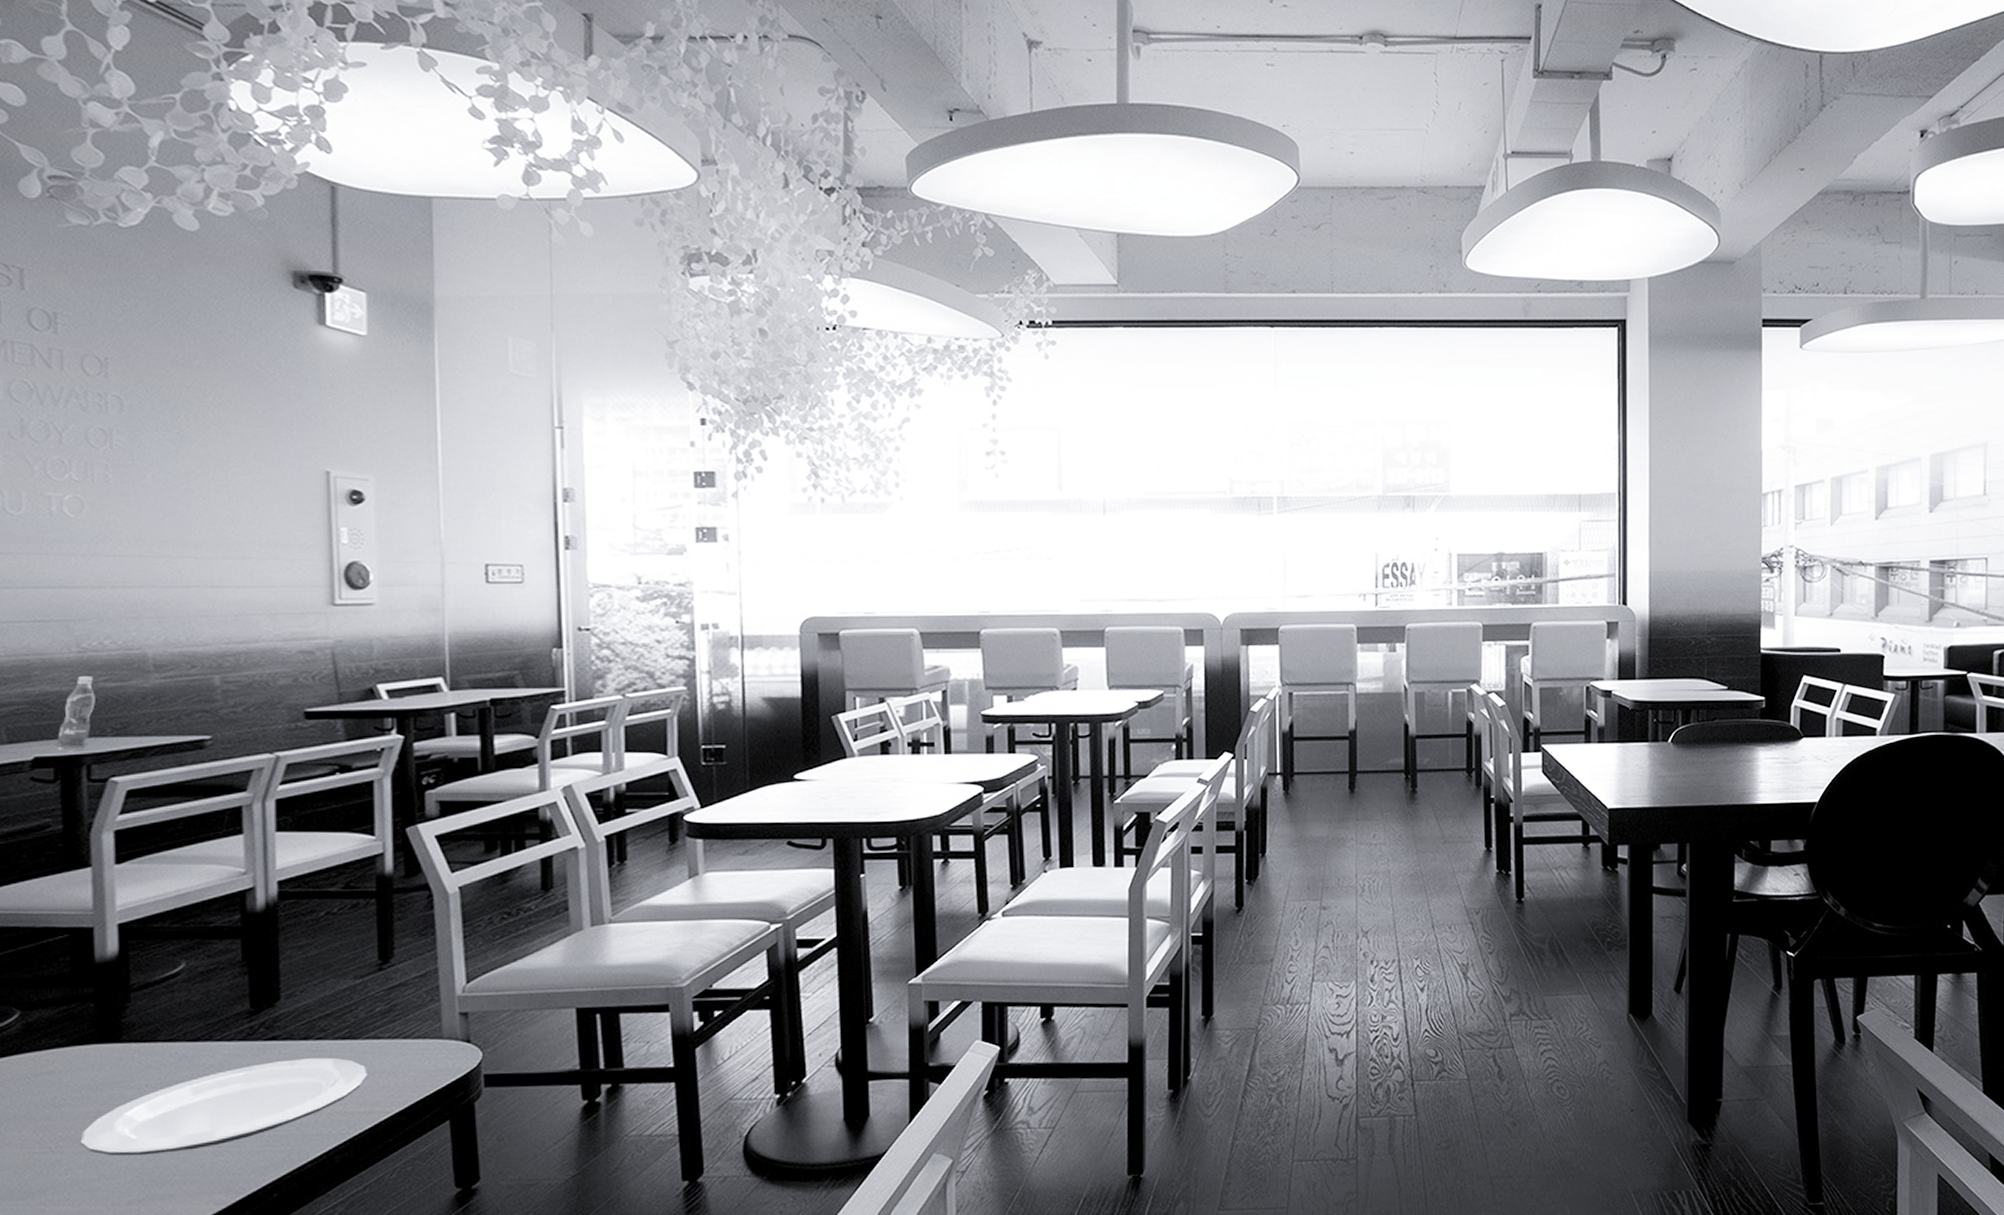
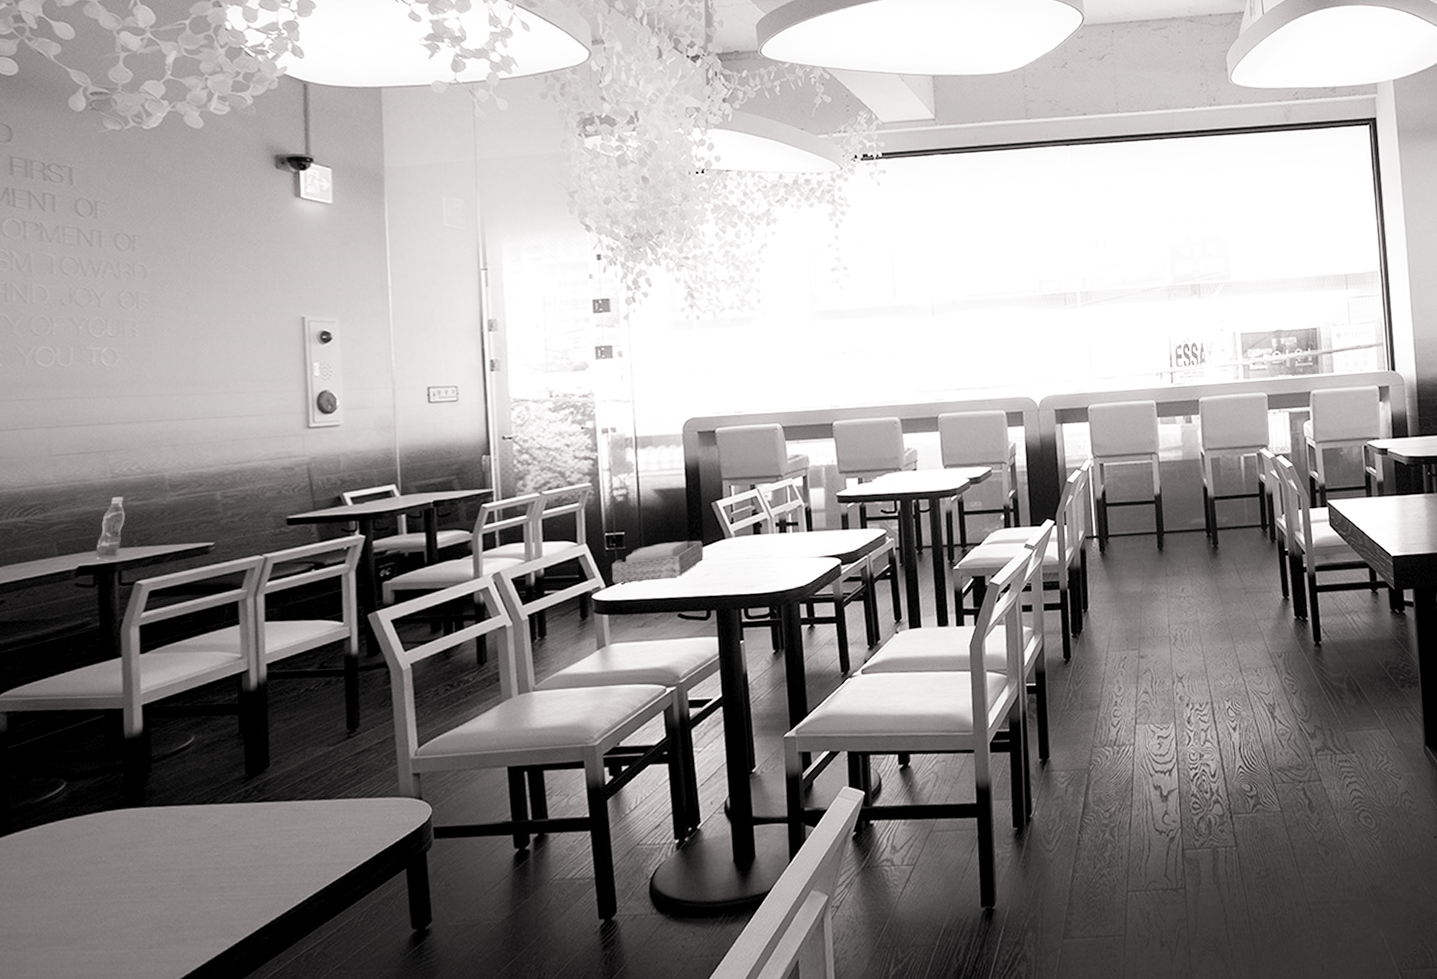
plate: present [80,1057,368,1156] -> none [112,815,340,906]
napkin holder: none [709,758,820,804] -> present [612,540,704,584]

